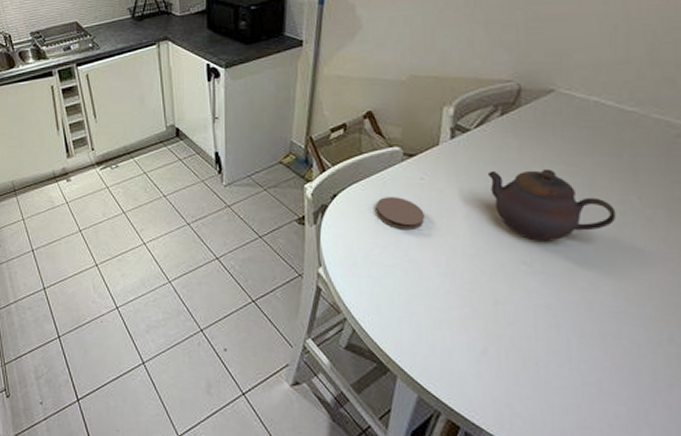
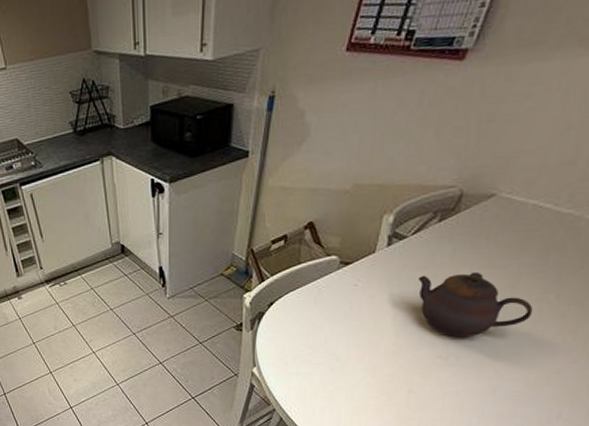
coaster: present [375,197,425,229] -> none [309,303,354,332]

